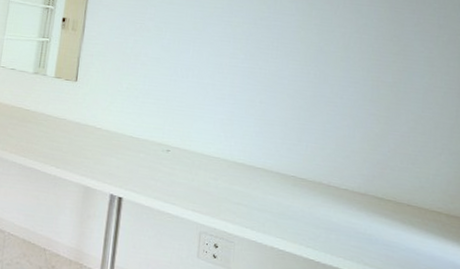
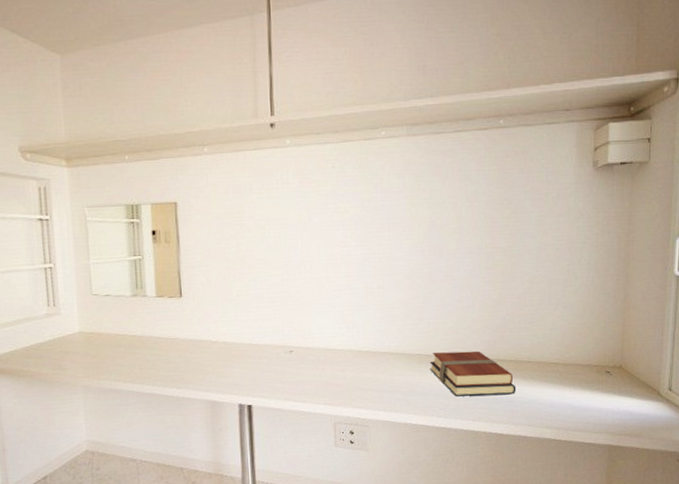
books: none [303,178,394,238] -> present [429,351,516,397]

